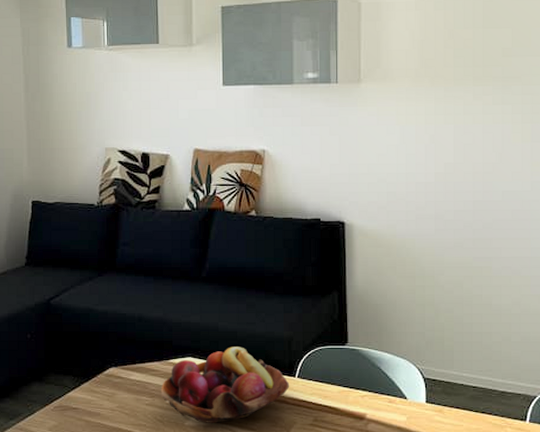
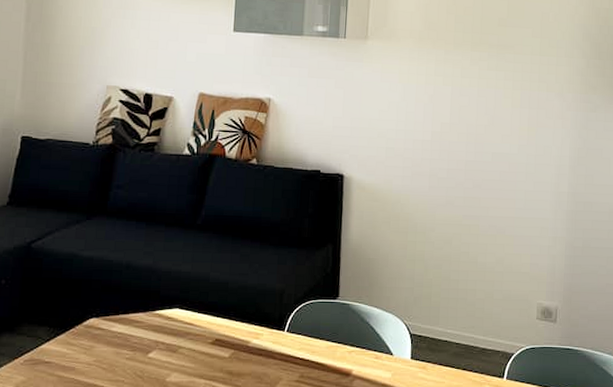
fruit basket: present [160,347,290,423] -> none [143,298,279,379]

